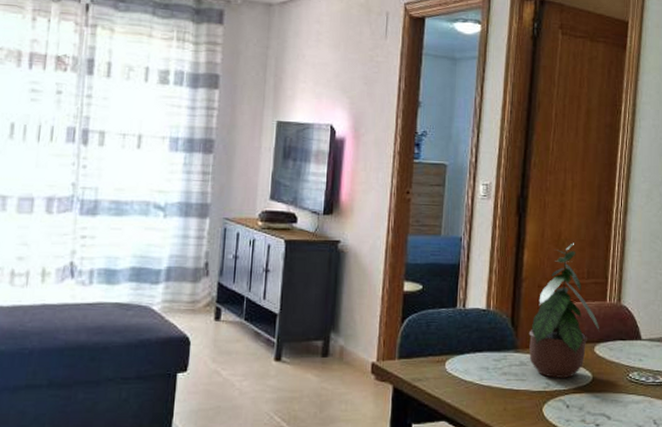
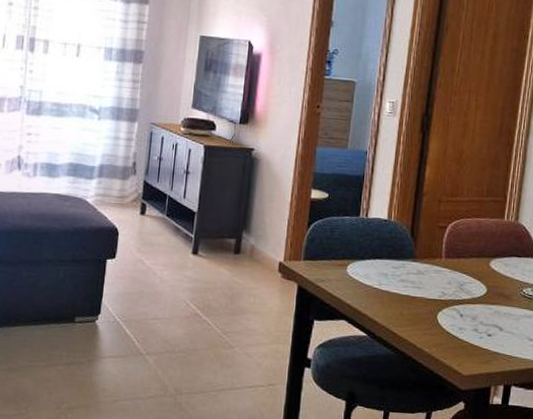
potted plant: present [528,243,600,378] -> none [426,161,497,289]

